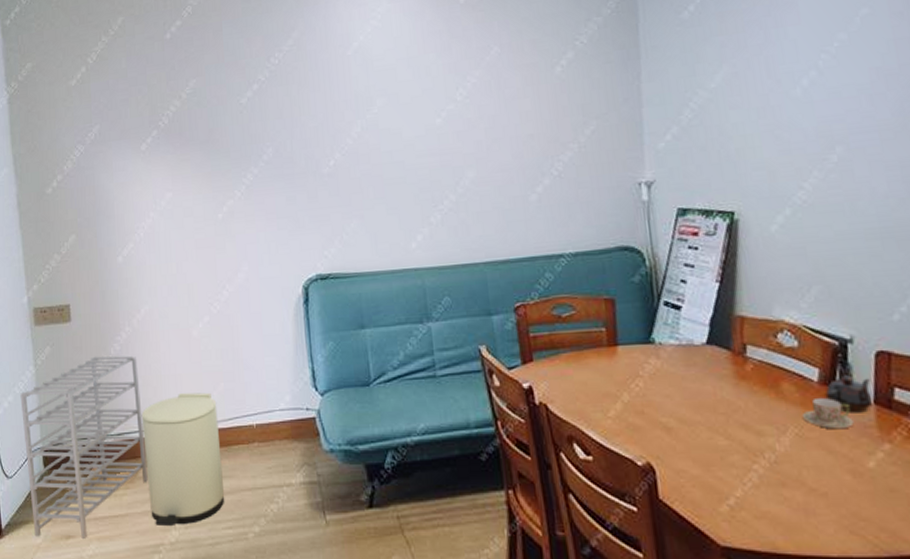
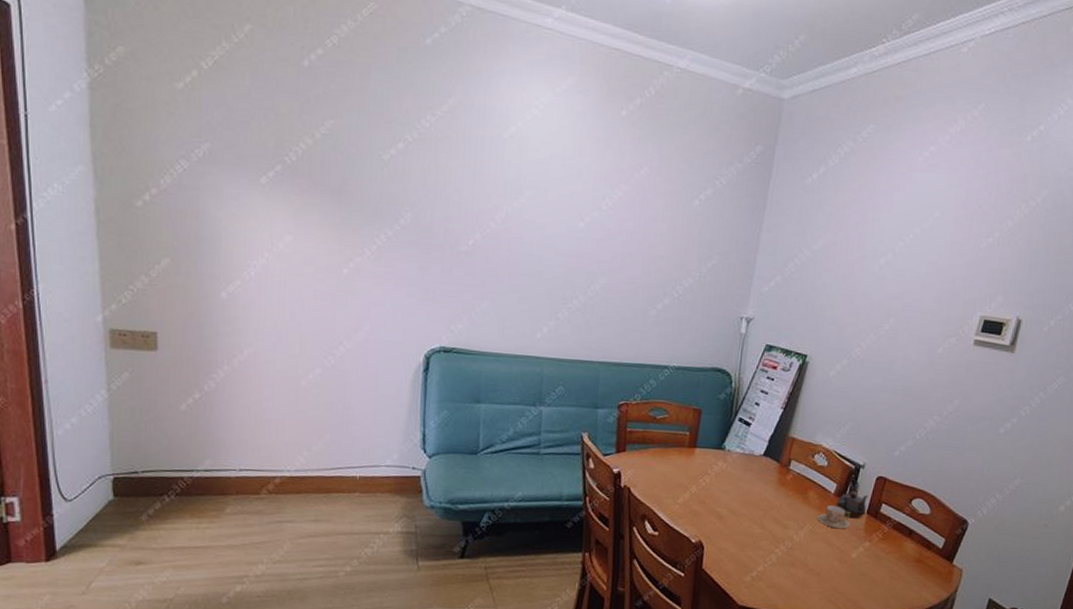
shoe rack: present [20,355,148,538] -> none [87,390,237,566]
pedal bin: present [141,392,225,527] -> none [234,439,320,561]

